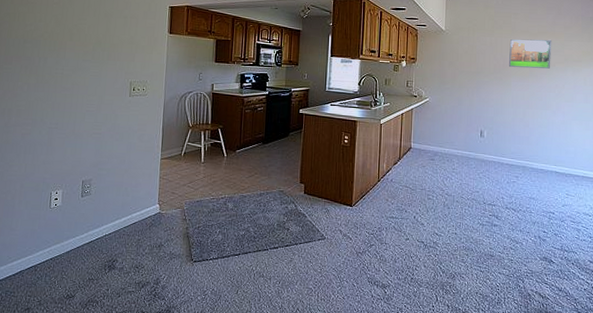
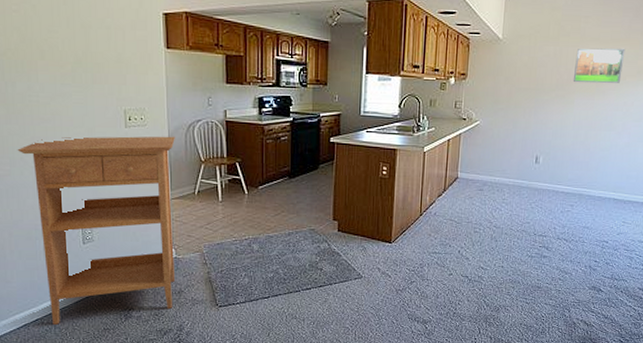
bookshelf: none [39,103,169,273] -> present [17,136,176,325]

